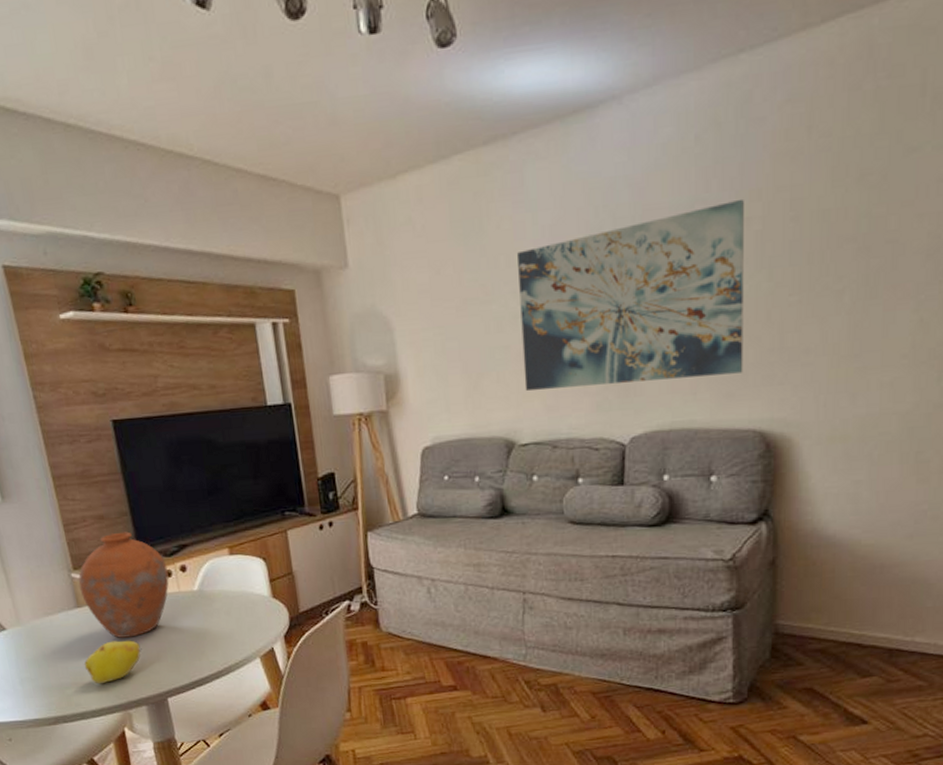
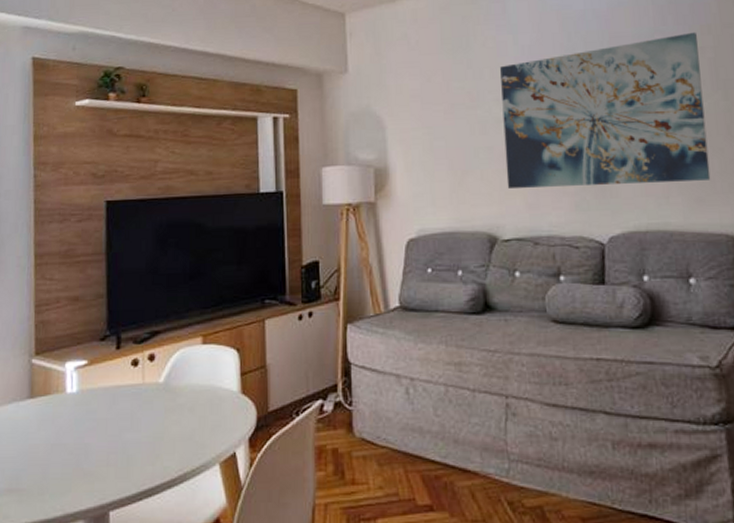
vase: present [78,531,169,638] -> none [37,315,135,435]
fruit: present [84,640,142,684] -> none [23,438,91,492]

